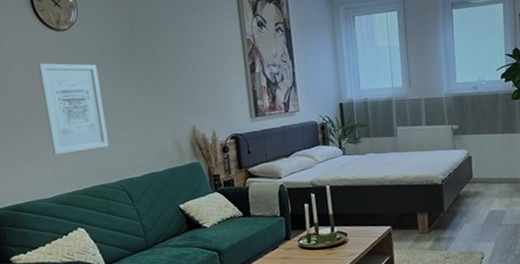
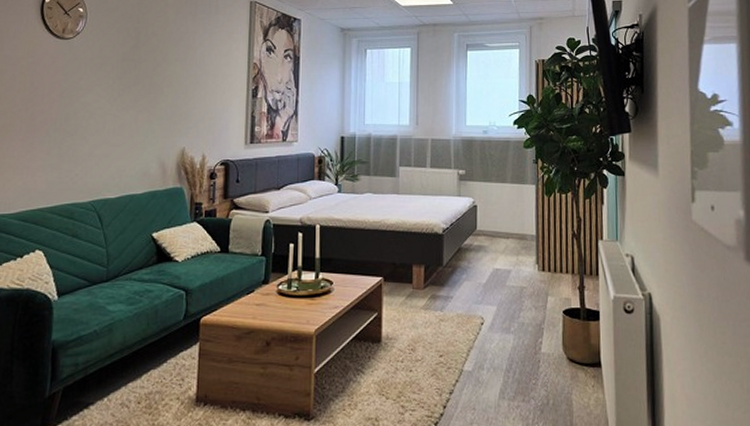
wall art: present [38,63,109,155] -> none [27,70,94,167]

